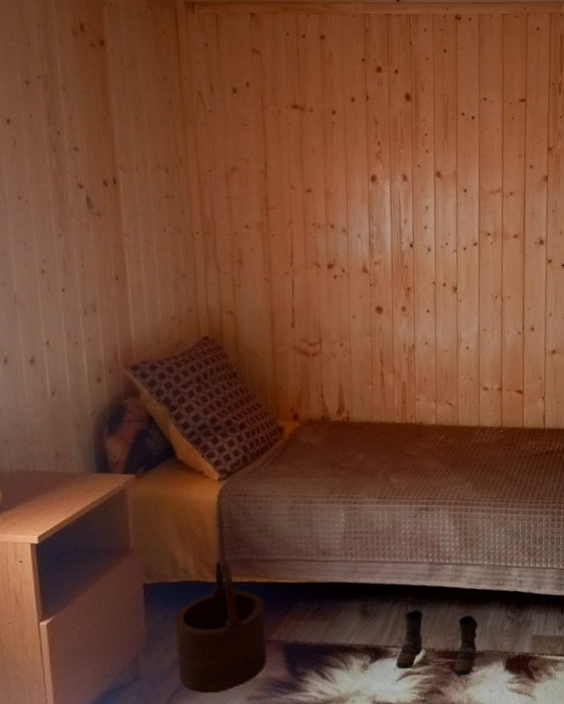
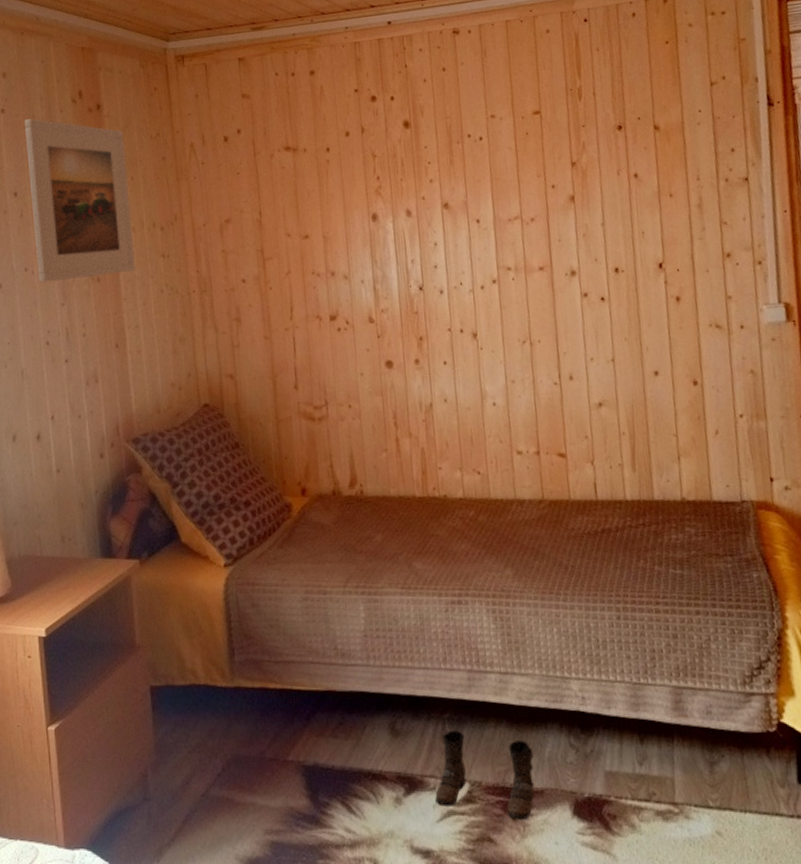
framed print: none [18,45,138,213] -> present [24,118,135,283]
wooden bucket: present [174,558,266,693] -> none [183,658,284,822]

